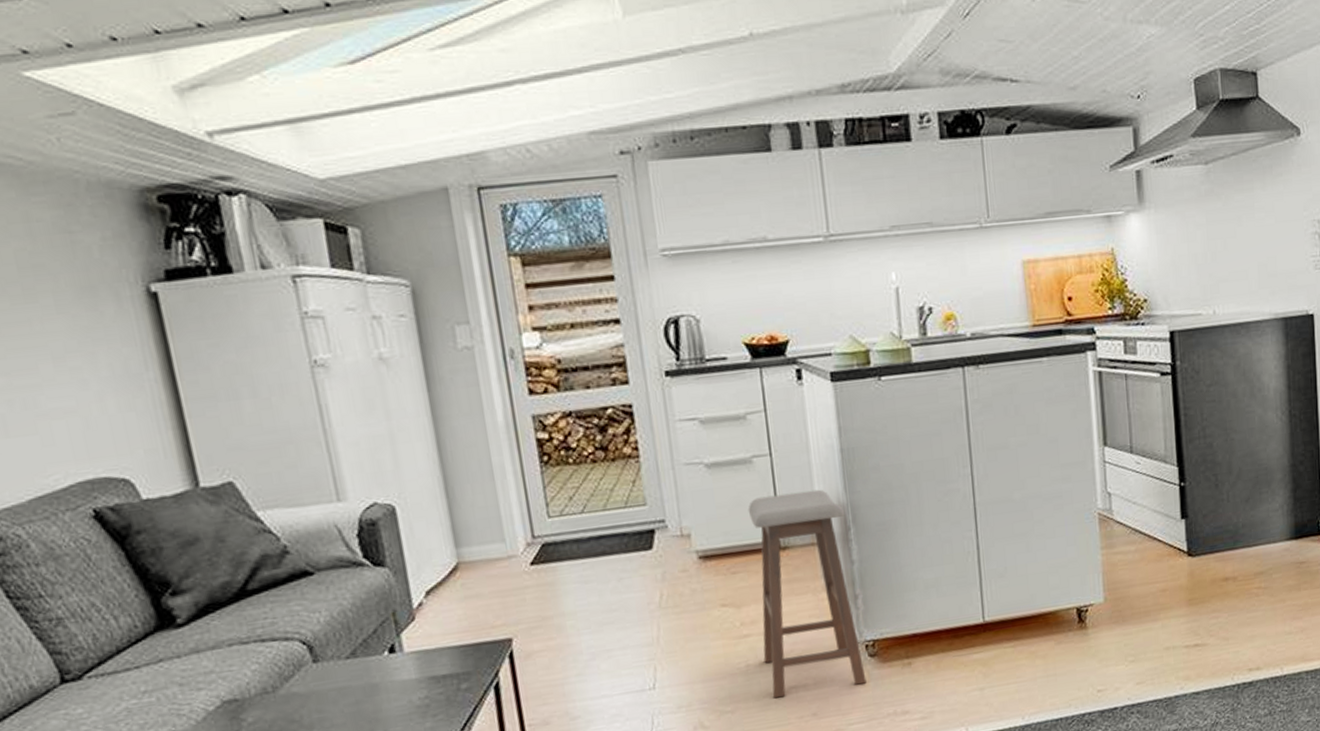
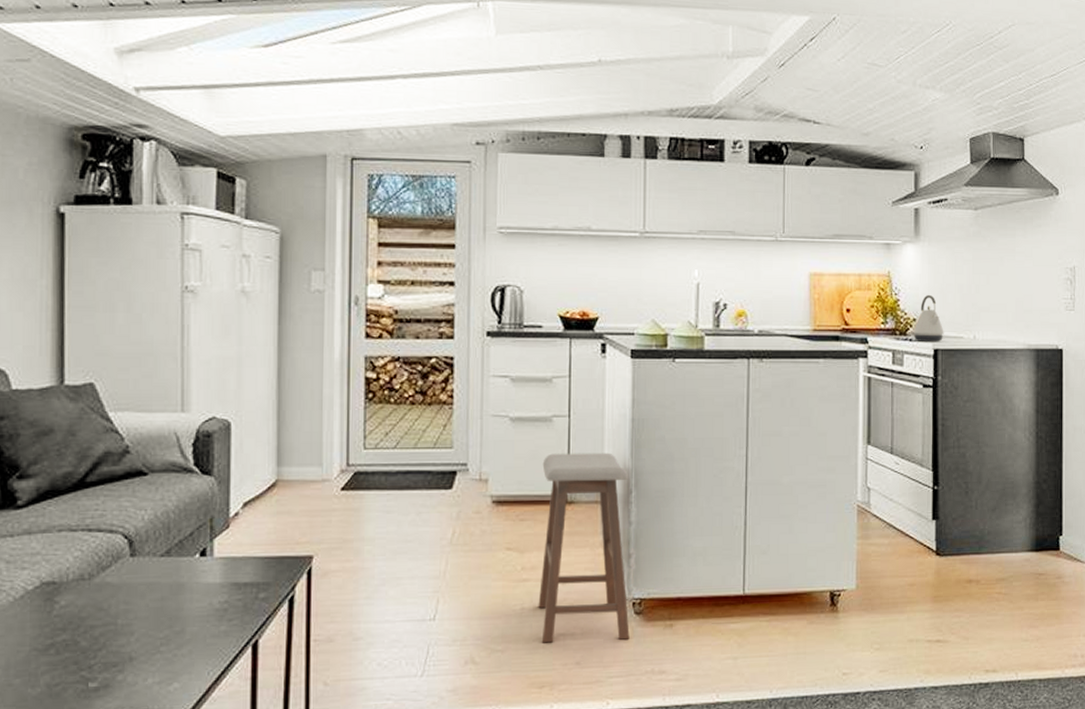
kettle: none [1145,269,1180,325] -> present [913,294,944,341]

